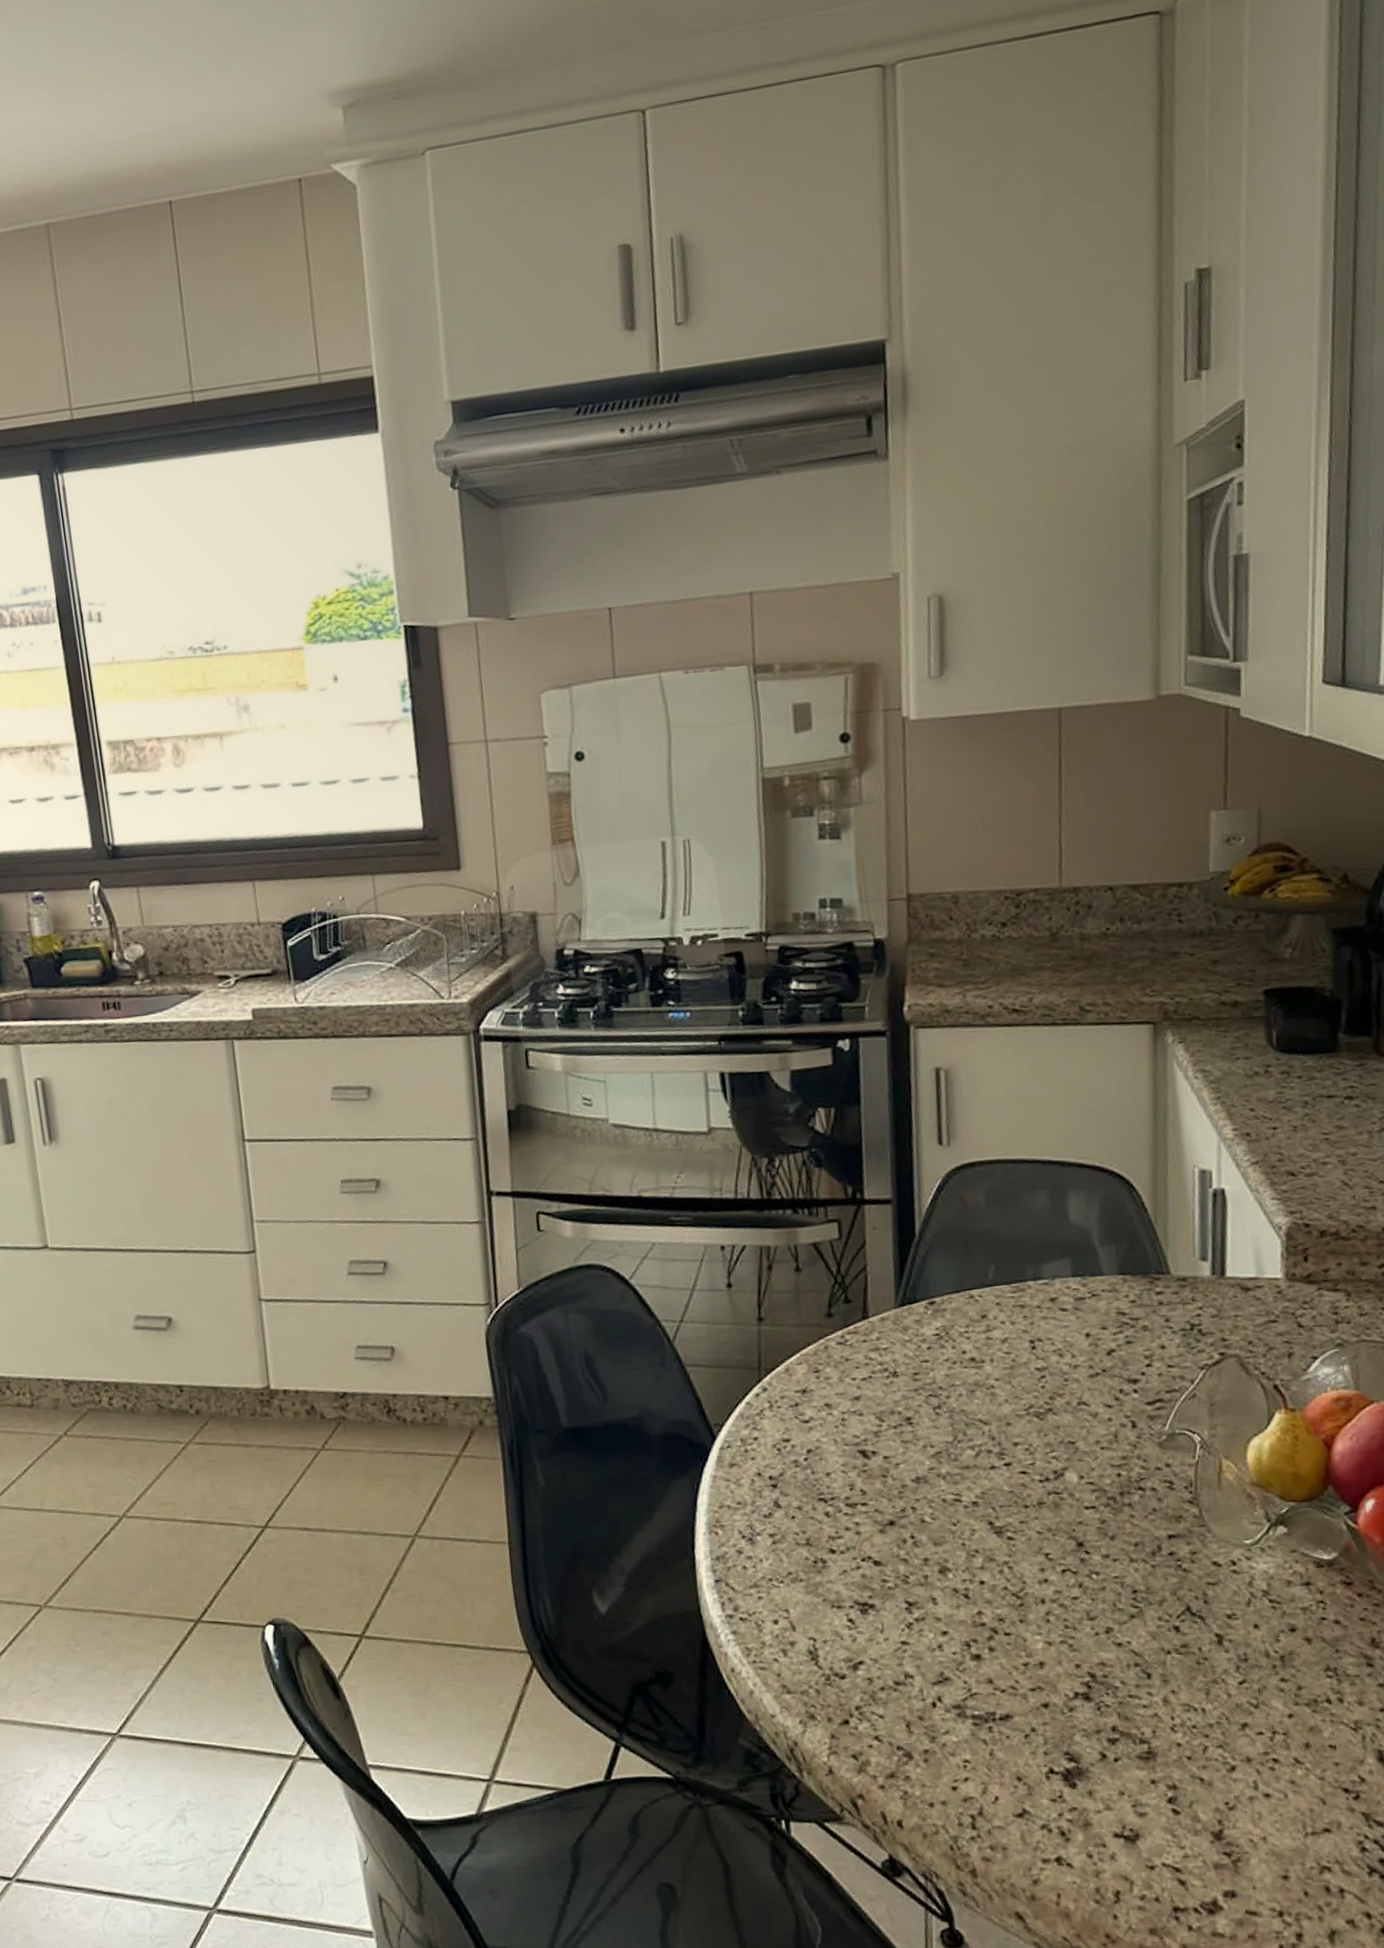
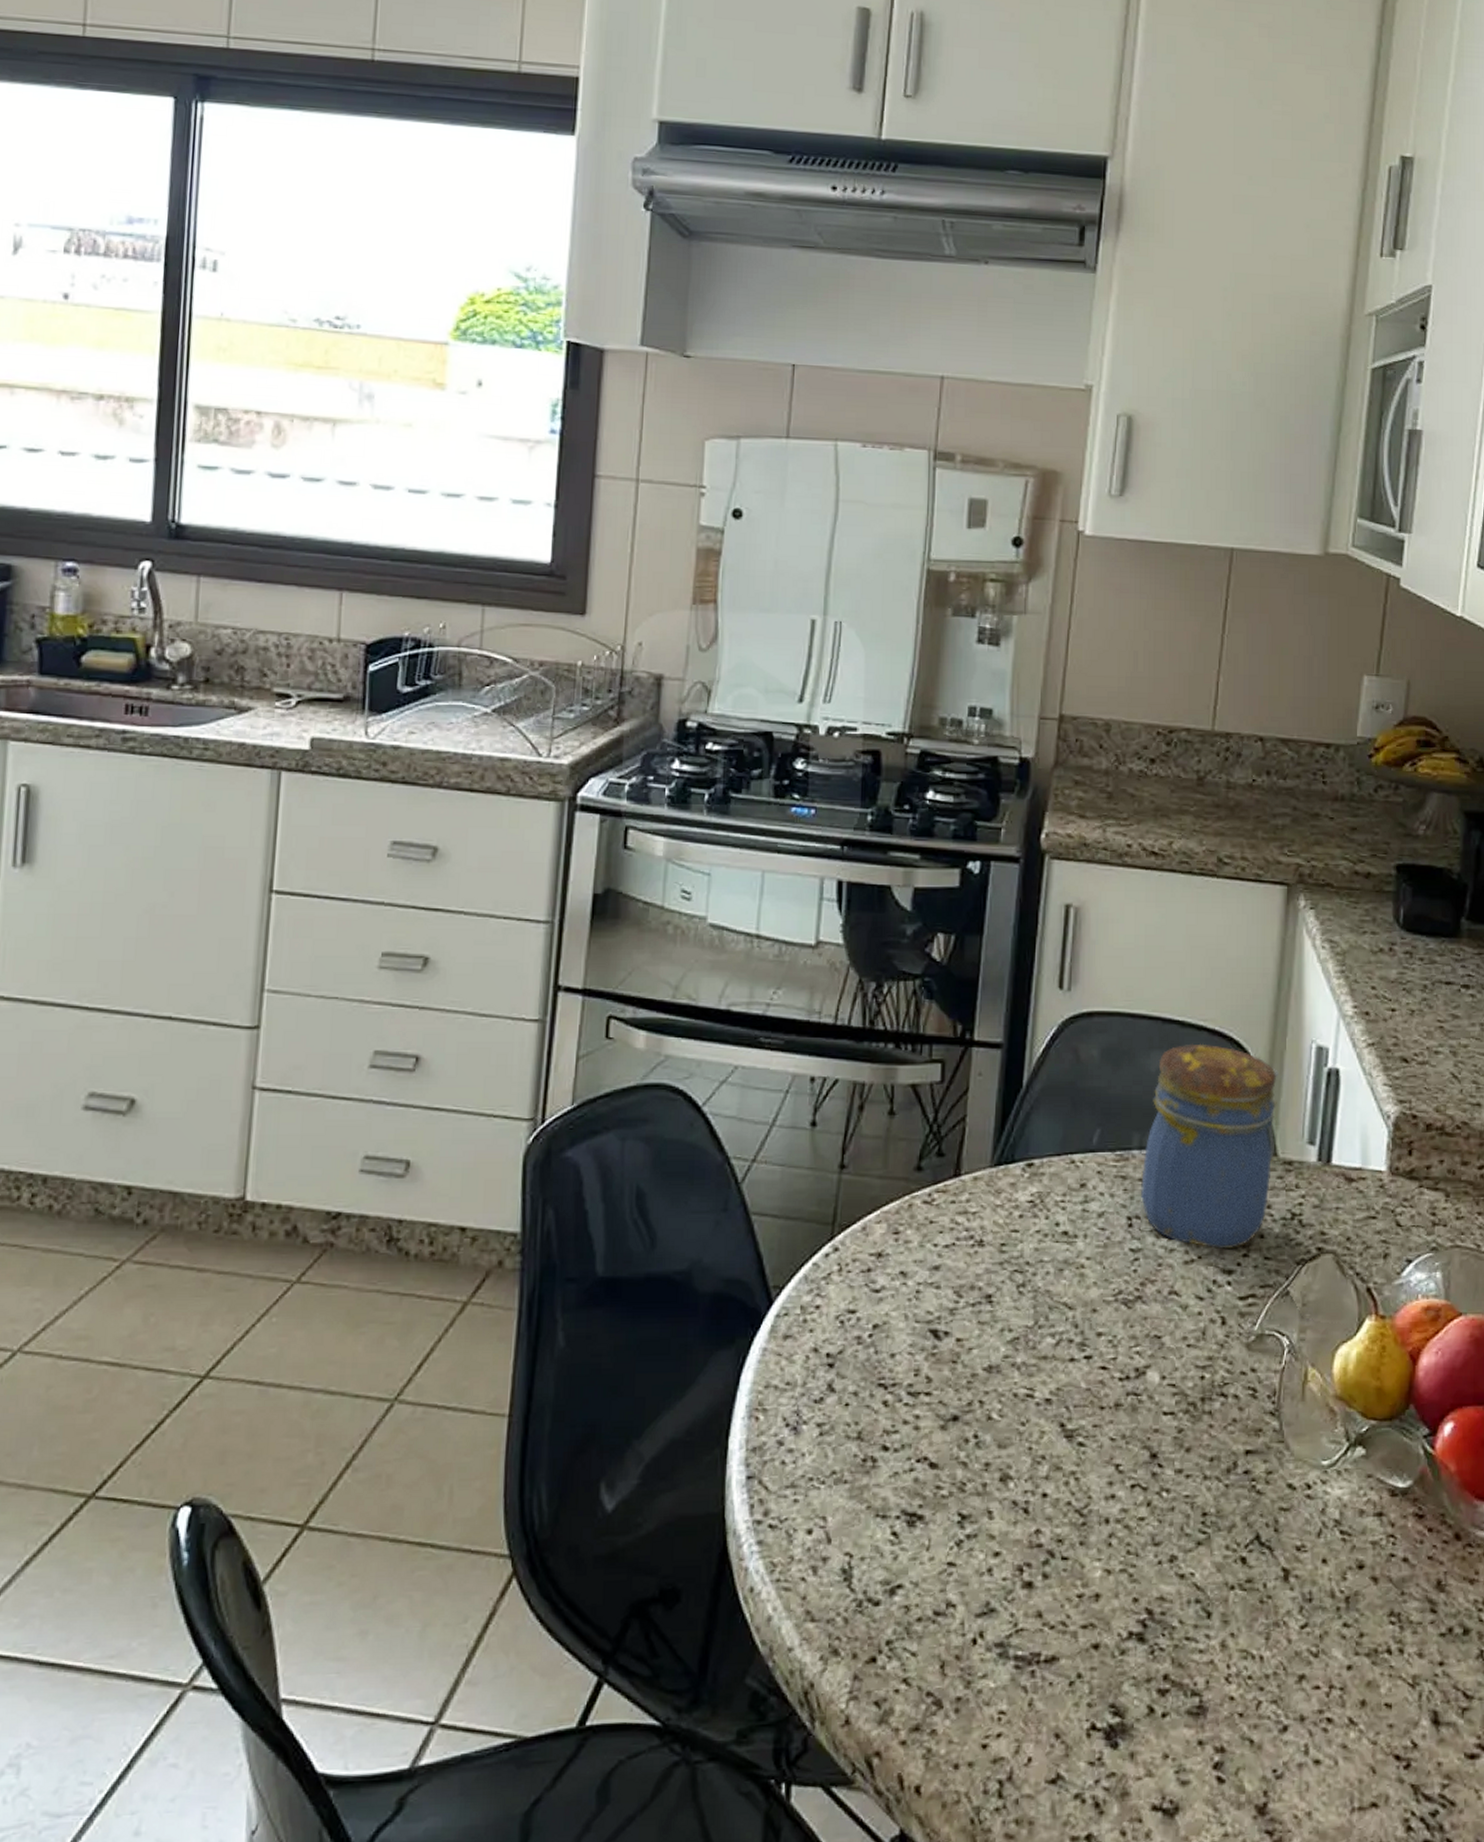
jar: none [1038,1179,1167,1362] -> present [1140,1043,1280,1250]

